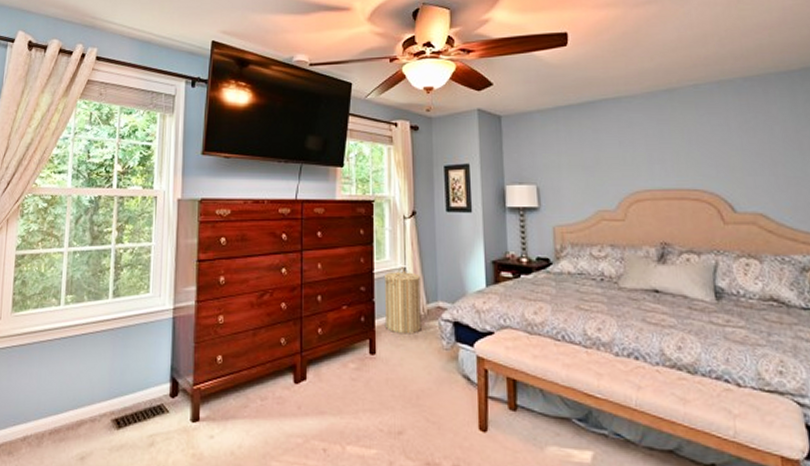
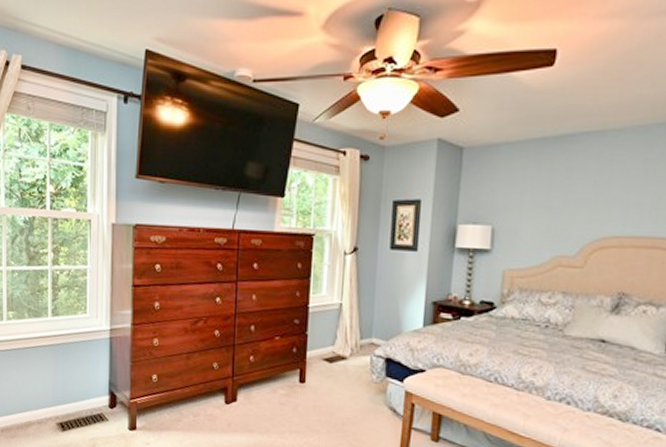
laundry hamper: present [383,267,421,335] -> none [317,303,356,367]

